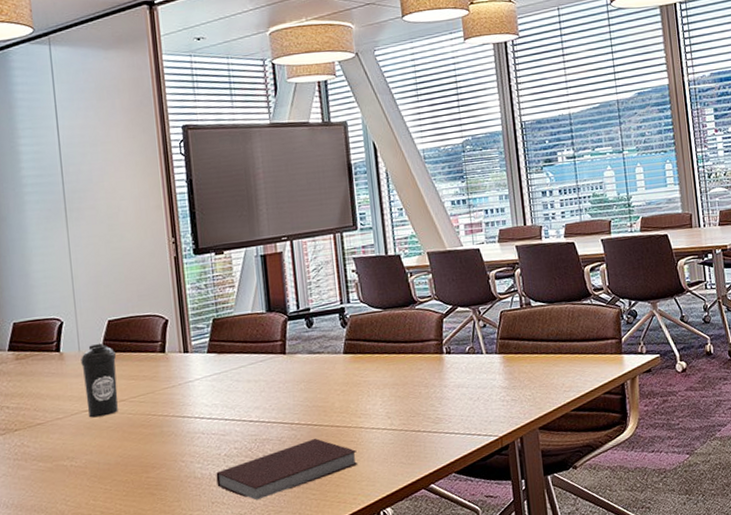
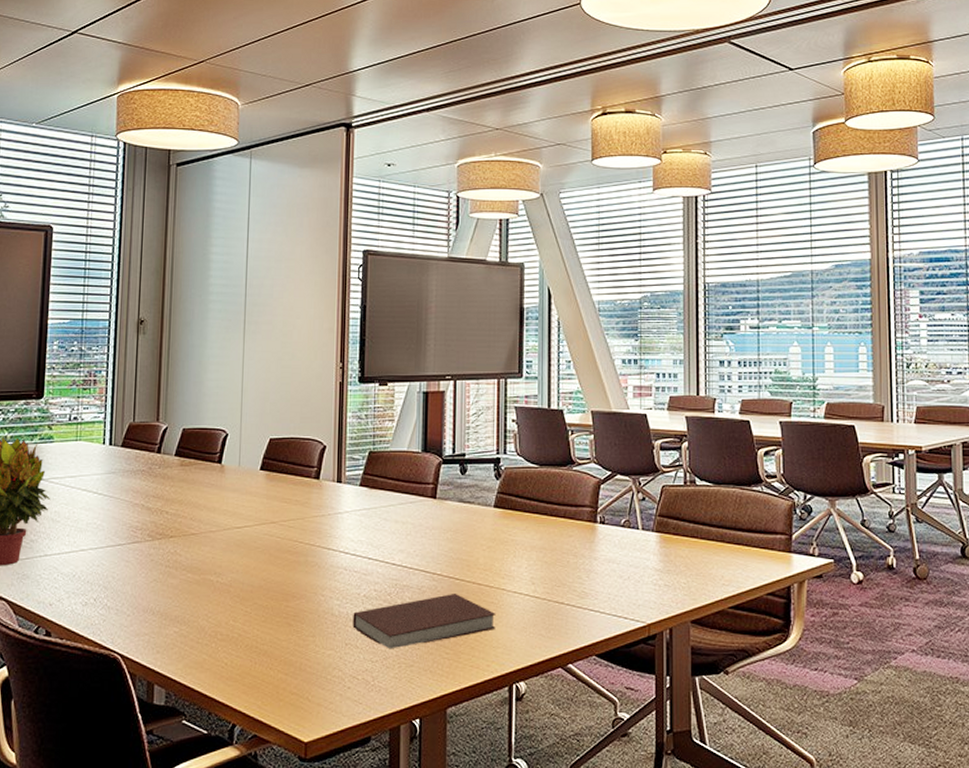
water bottle: present [81,344,118,418] -> none [239,461,272,536]

